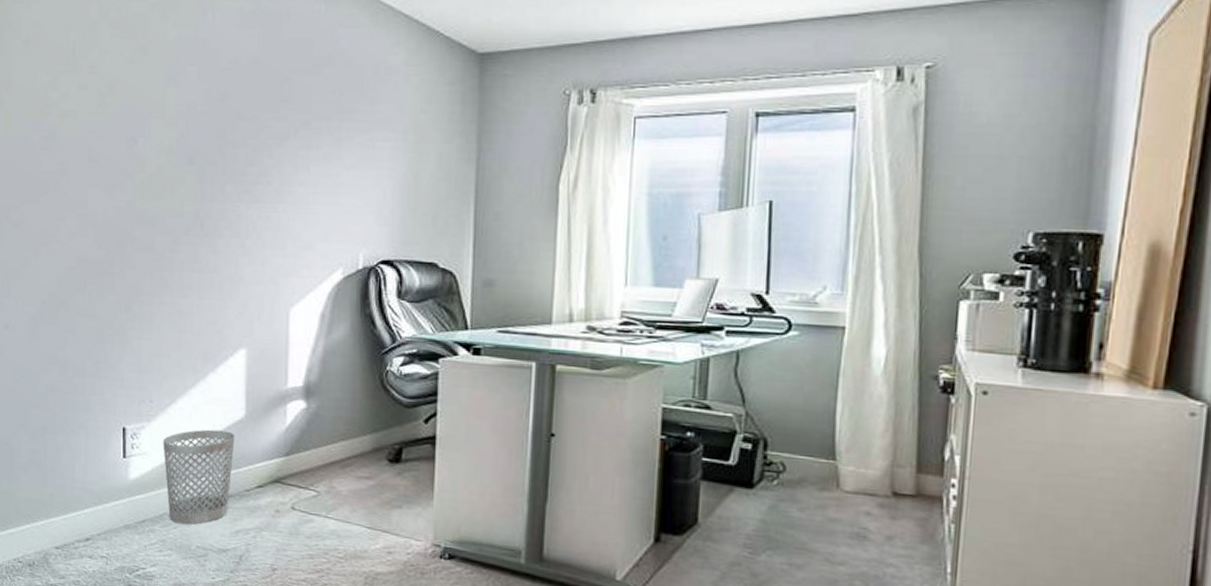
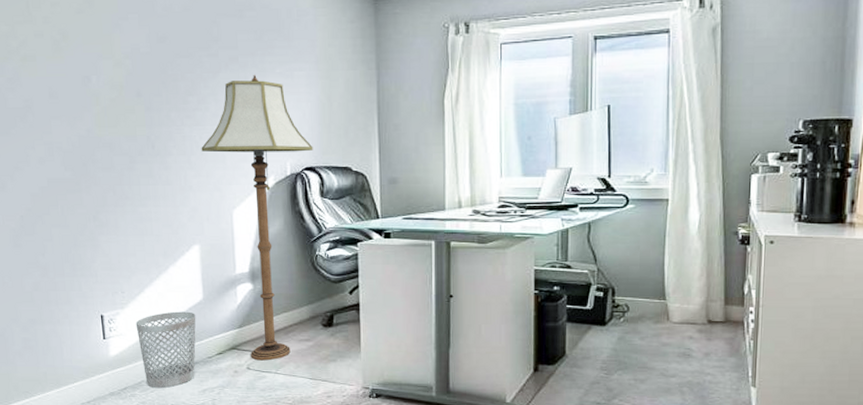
floor lamp: none [258,144,393,501] -> present [201,75,313,361]

